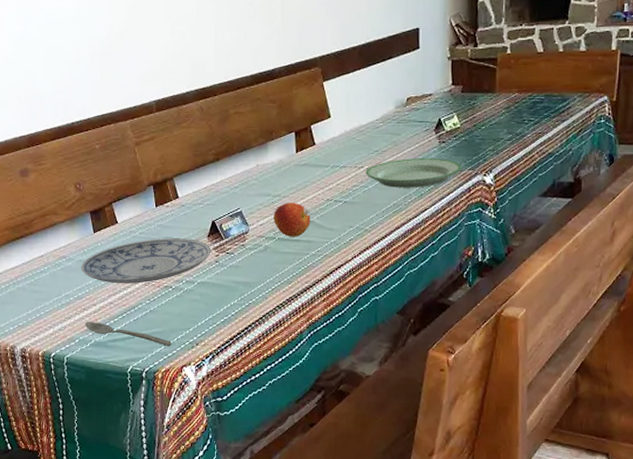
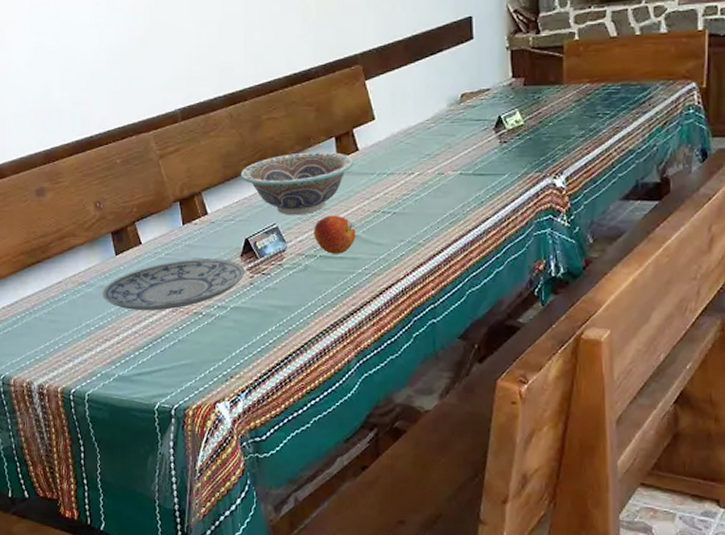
spoon: present [85,322,172,346] -> none [107,354,203,380]
decorative bowl: none [209,144,311,201] -> present [240,151,354,215]
plate: present [365,158,462,188] -> none [416,161,527,195]

